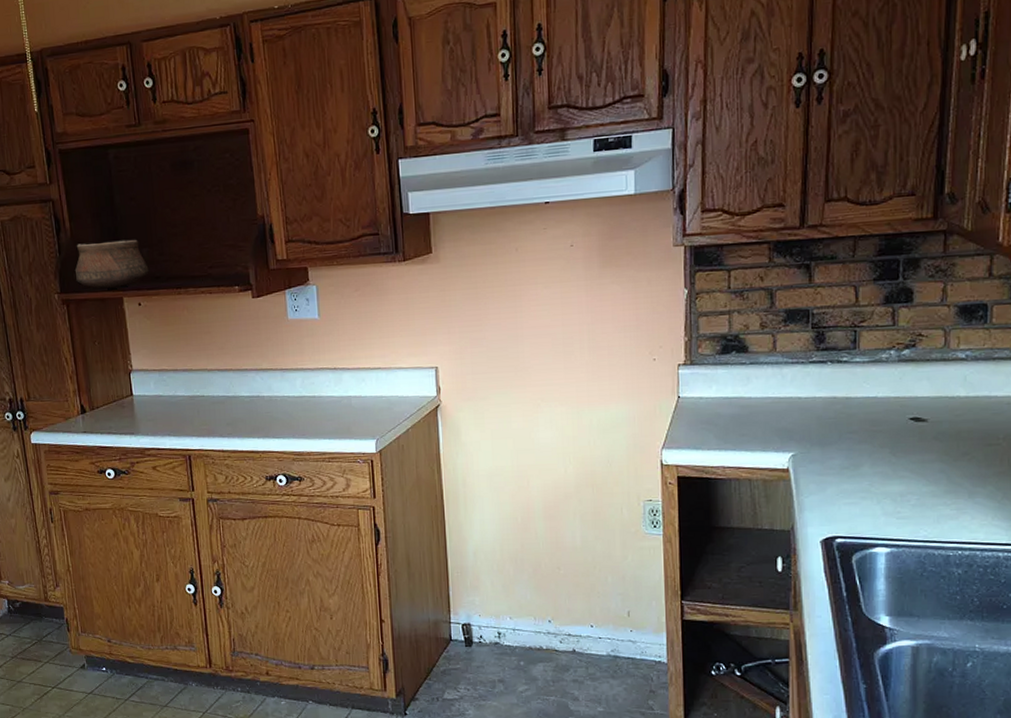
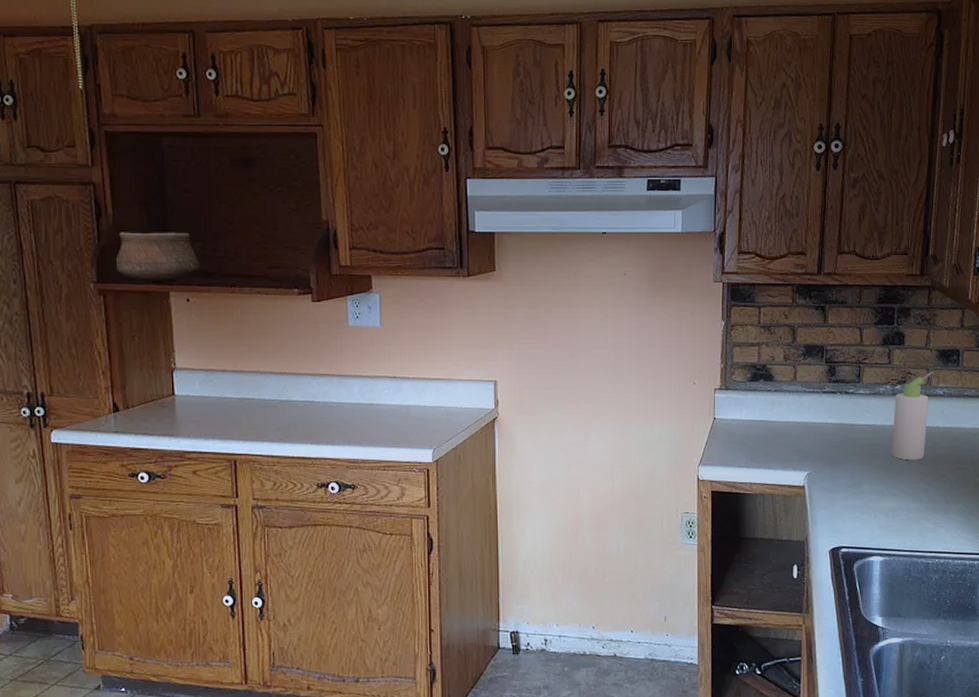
bottle: none [897,331,952,437] -> present [891,371,933,461]

